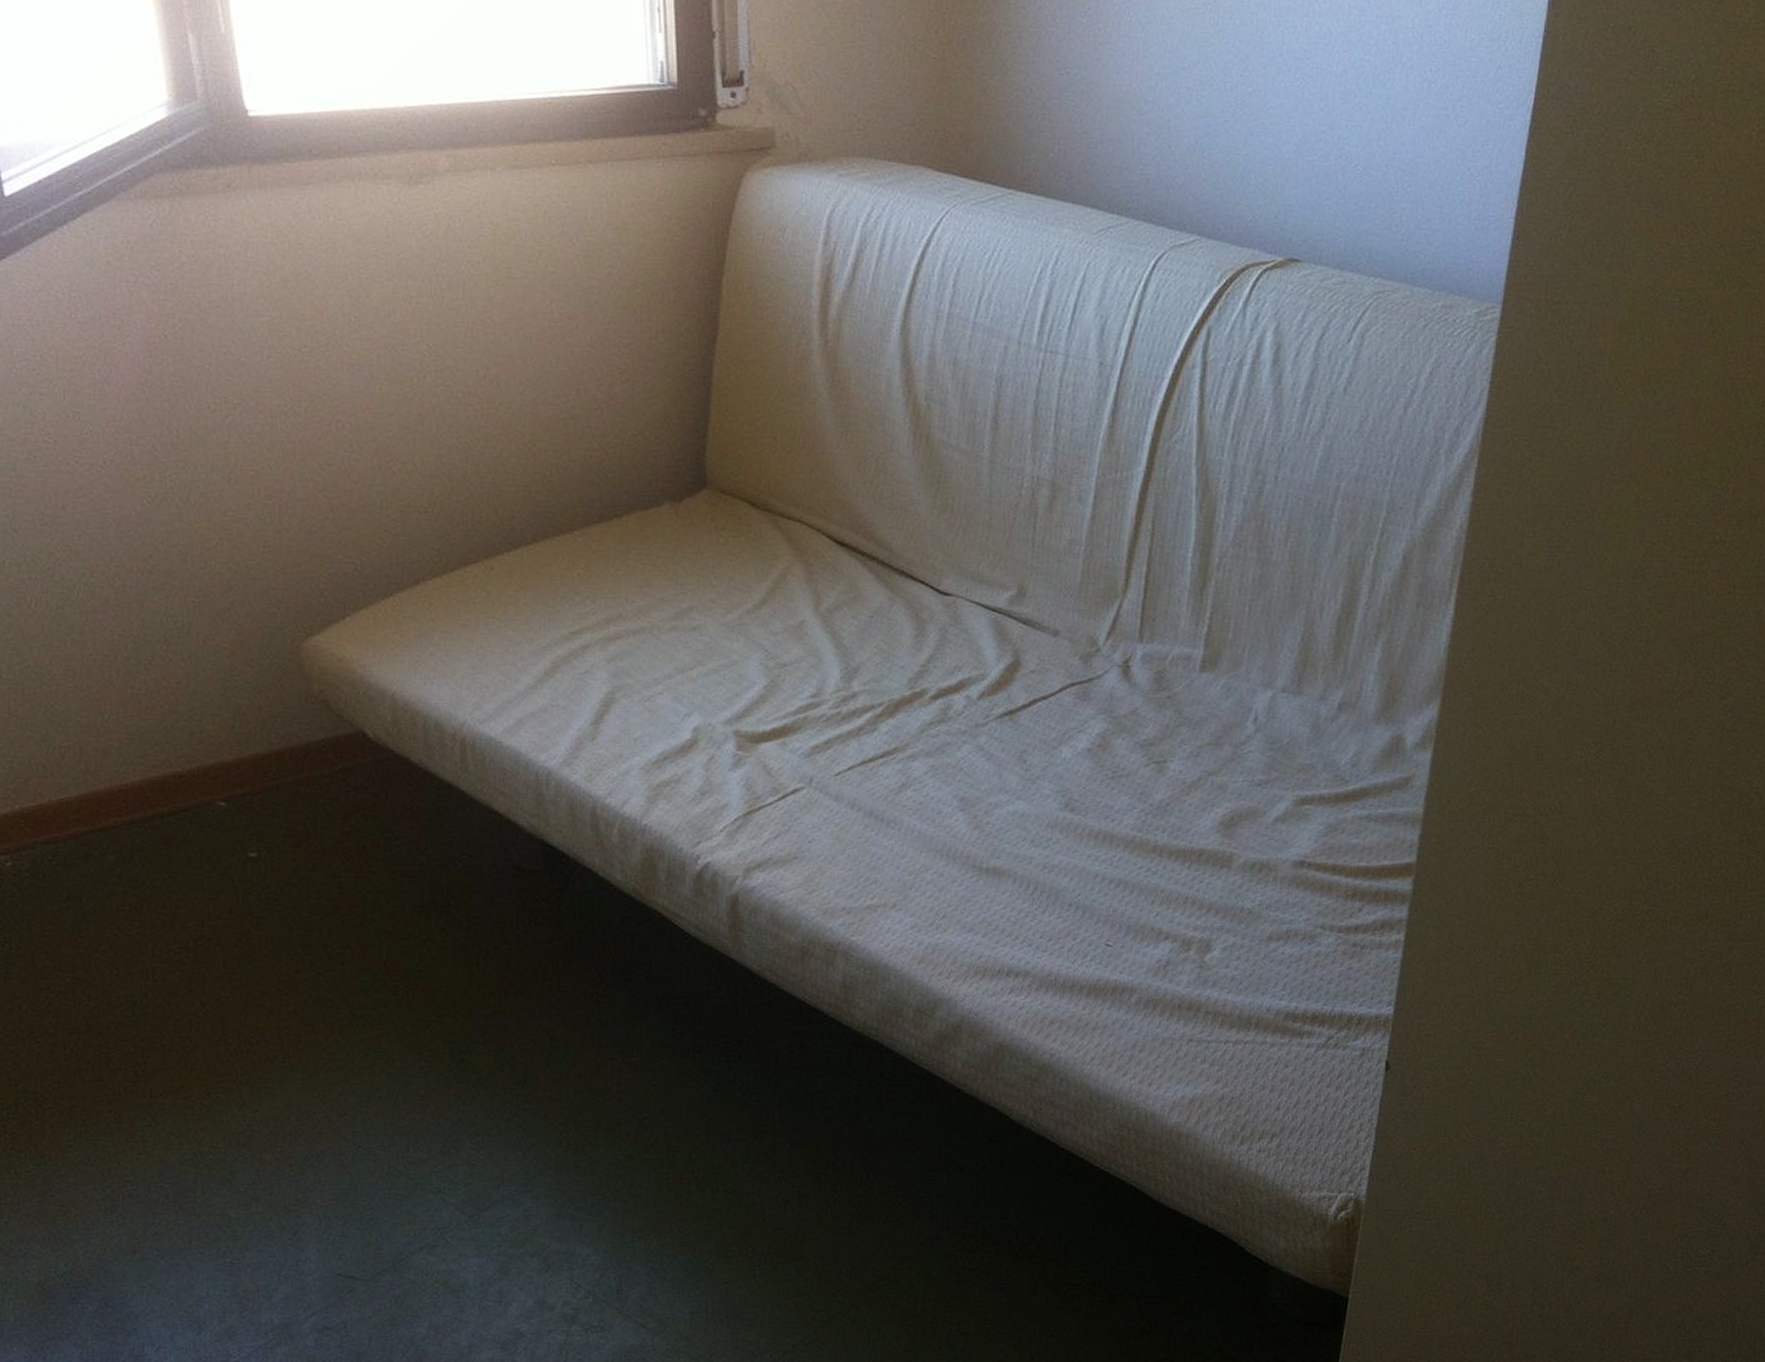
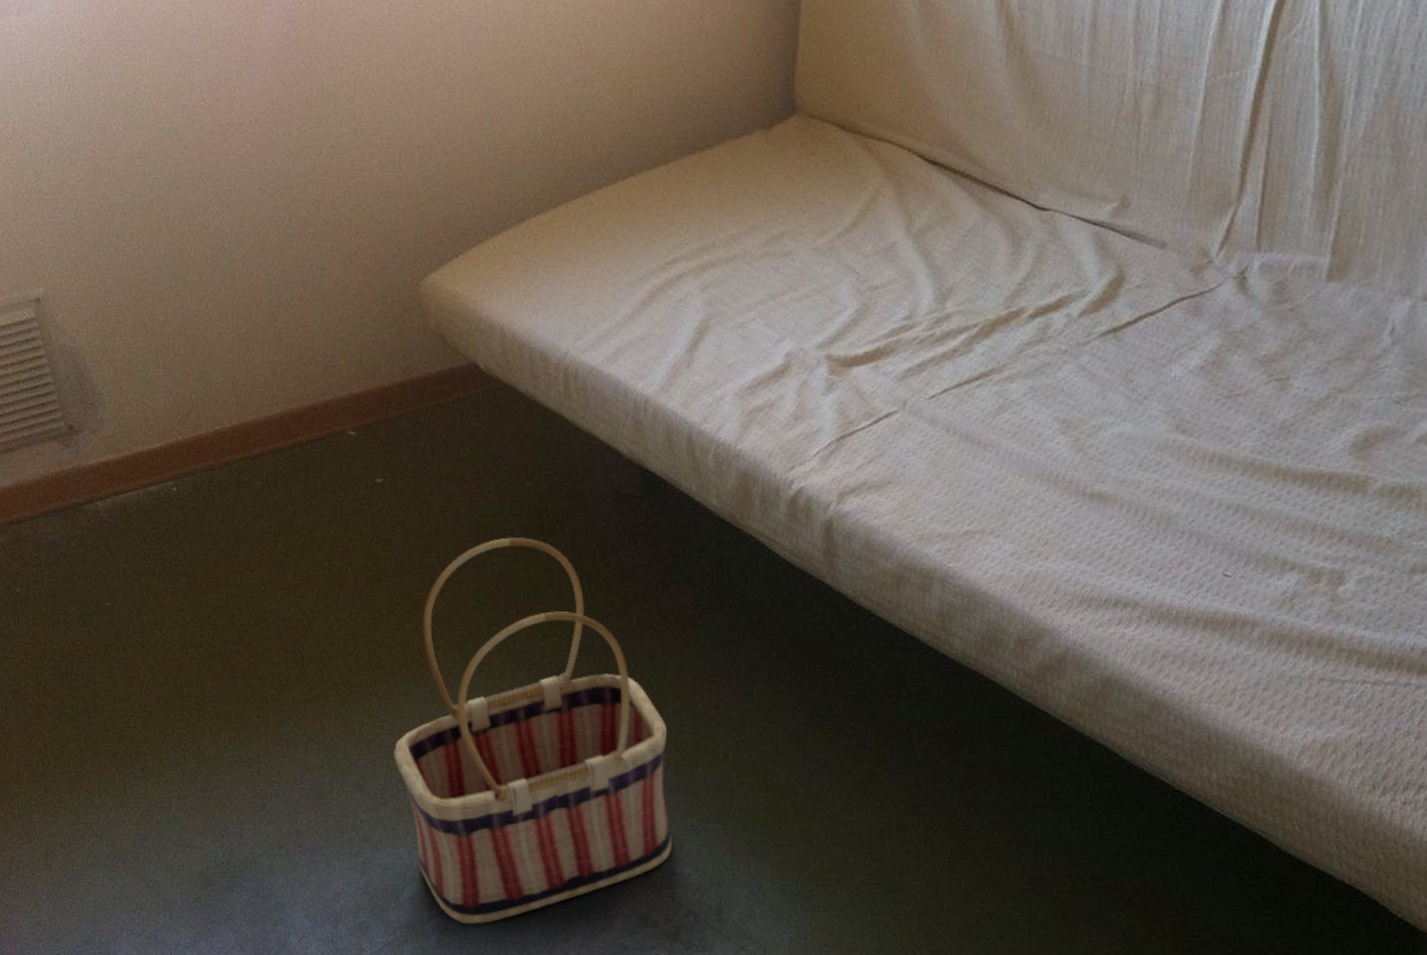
basket: none [267,914,571,1320] -> present [394,537,672,924]

